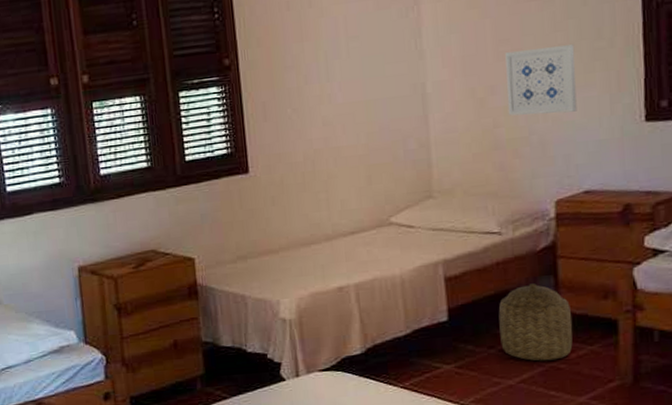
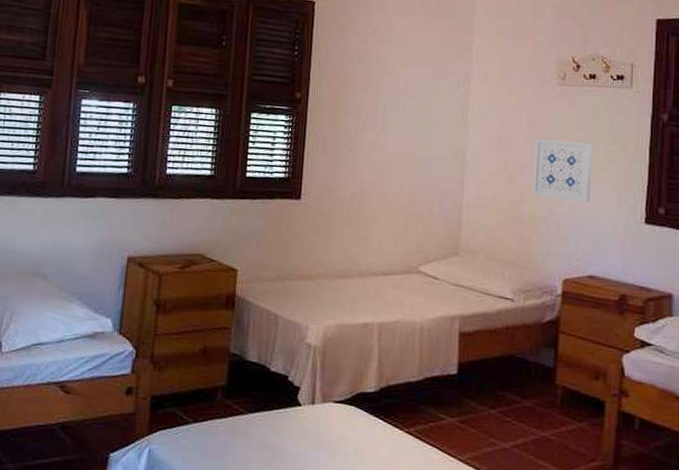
basket: present [498,283,573,362] -> none [501,353,566,431]

